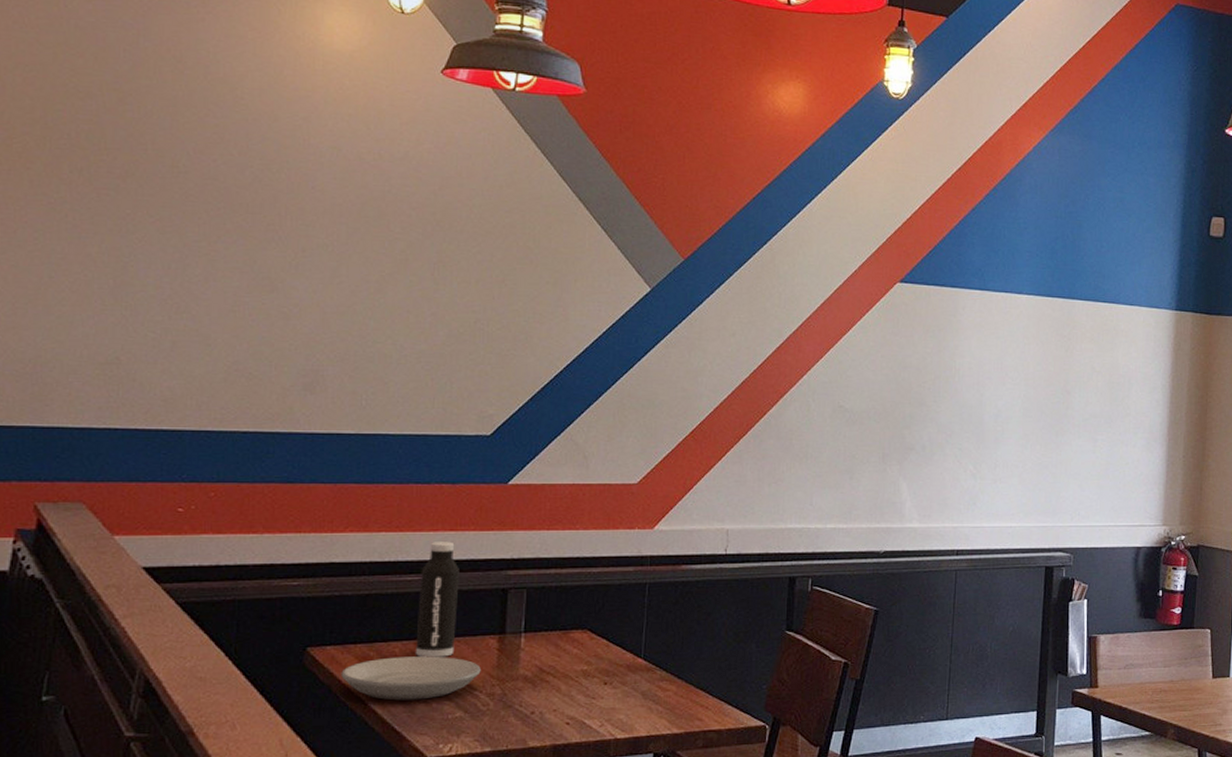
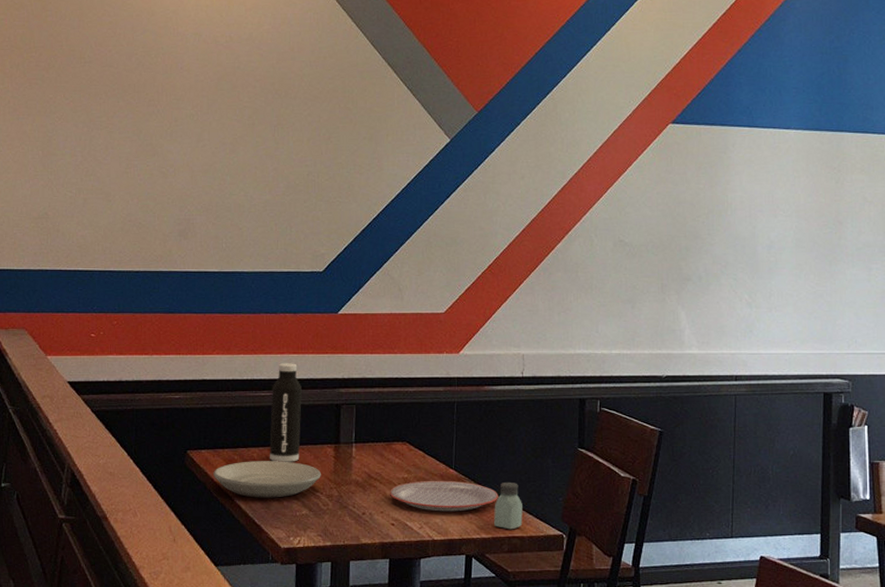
plate: none [564,671,694,707] -> present [389,480,499,512]
saltshaker: none [688,671,721,723] -> present [494,483,523,530]

